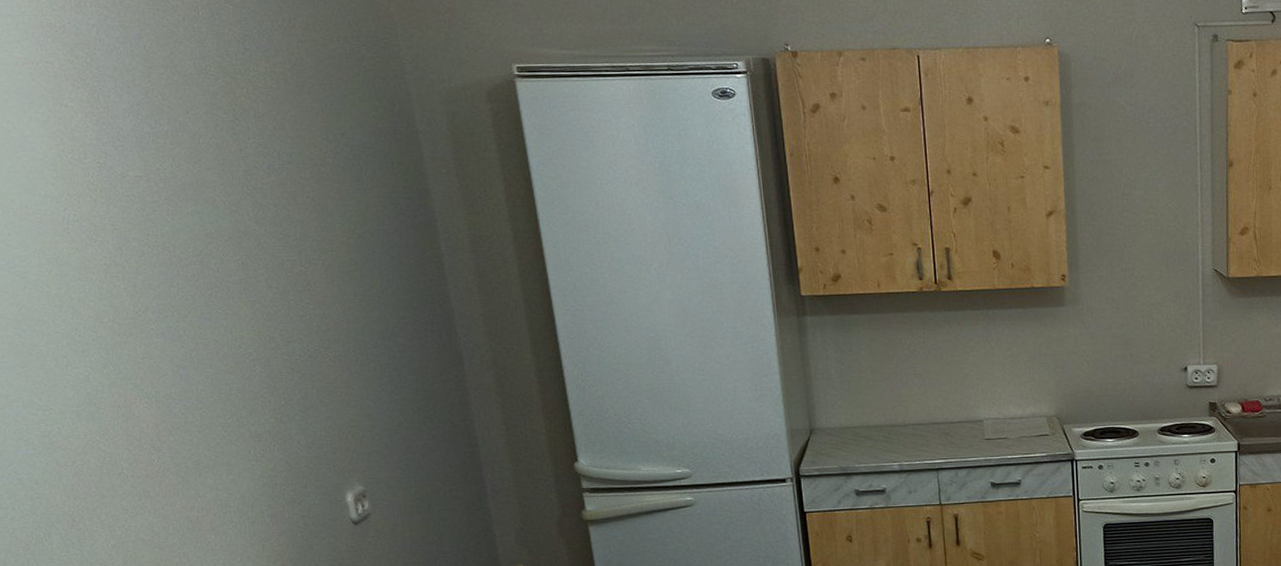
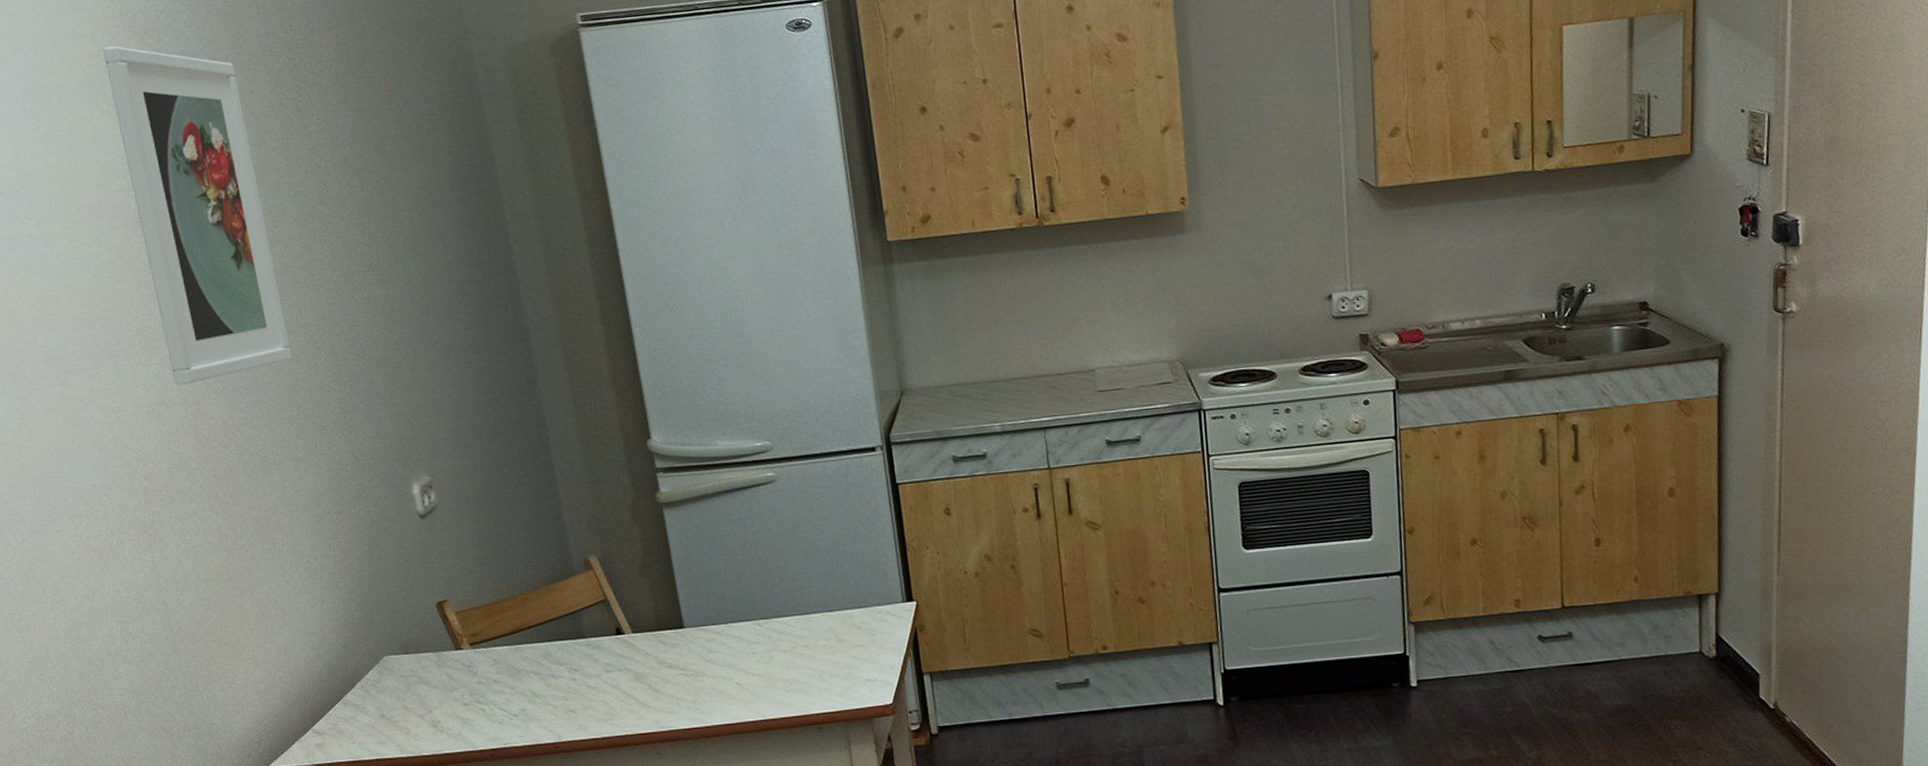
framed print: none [30,55,226,388] -> present [102,46,292,385]

